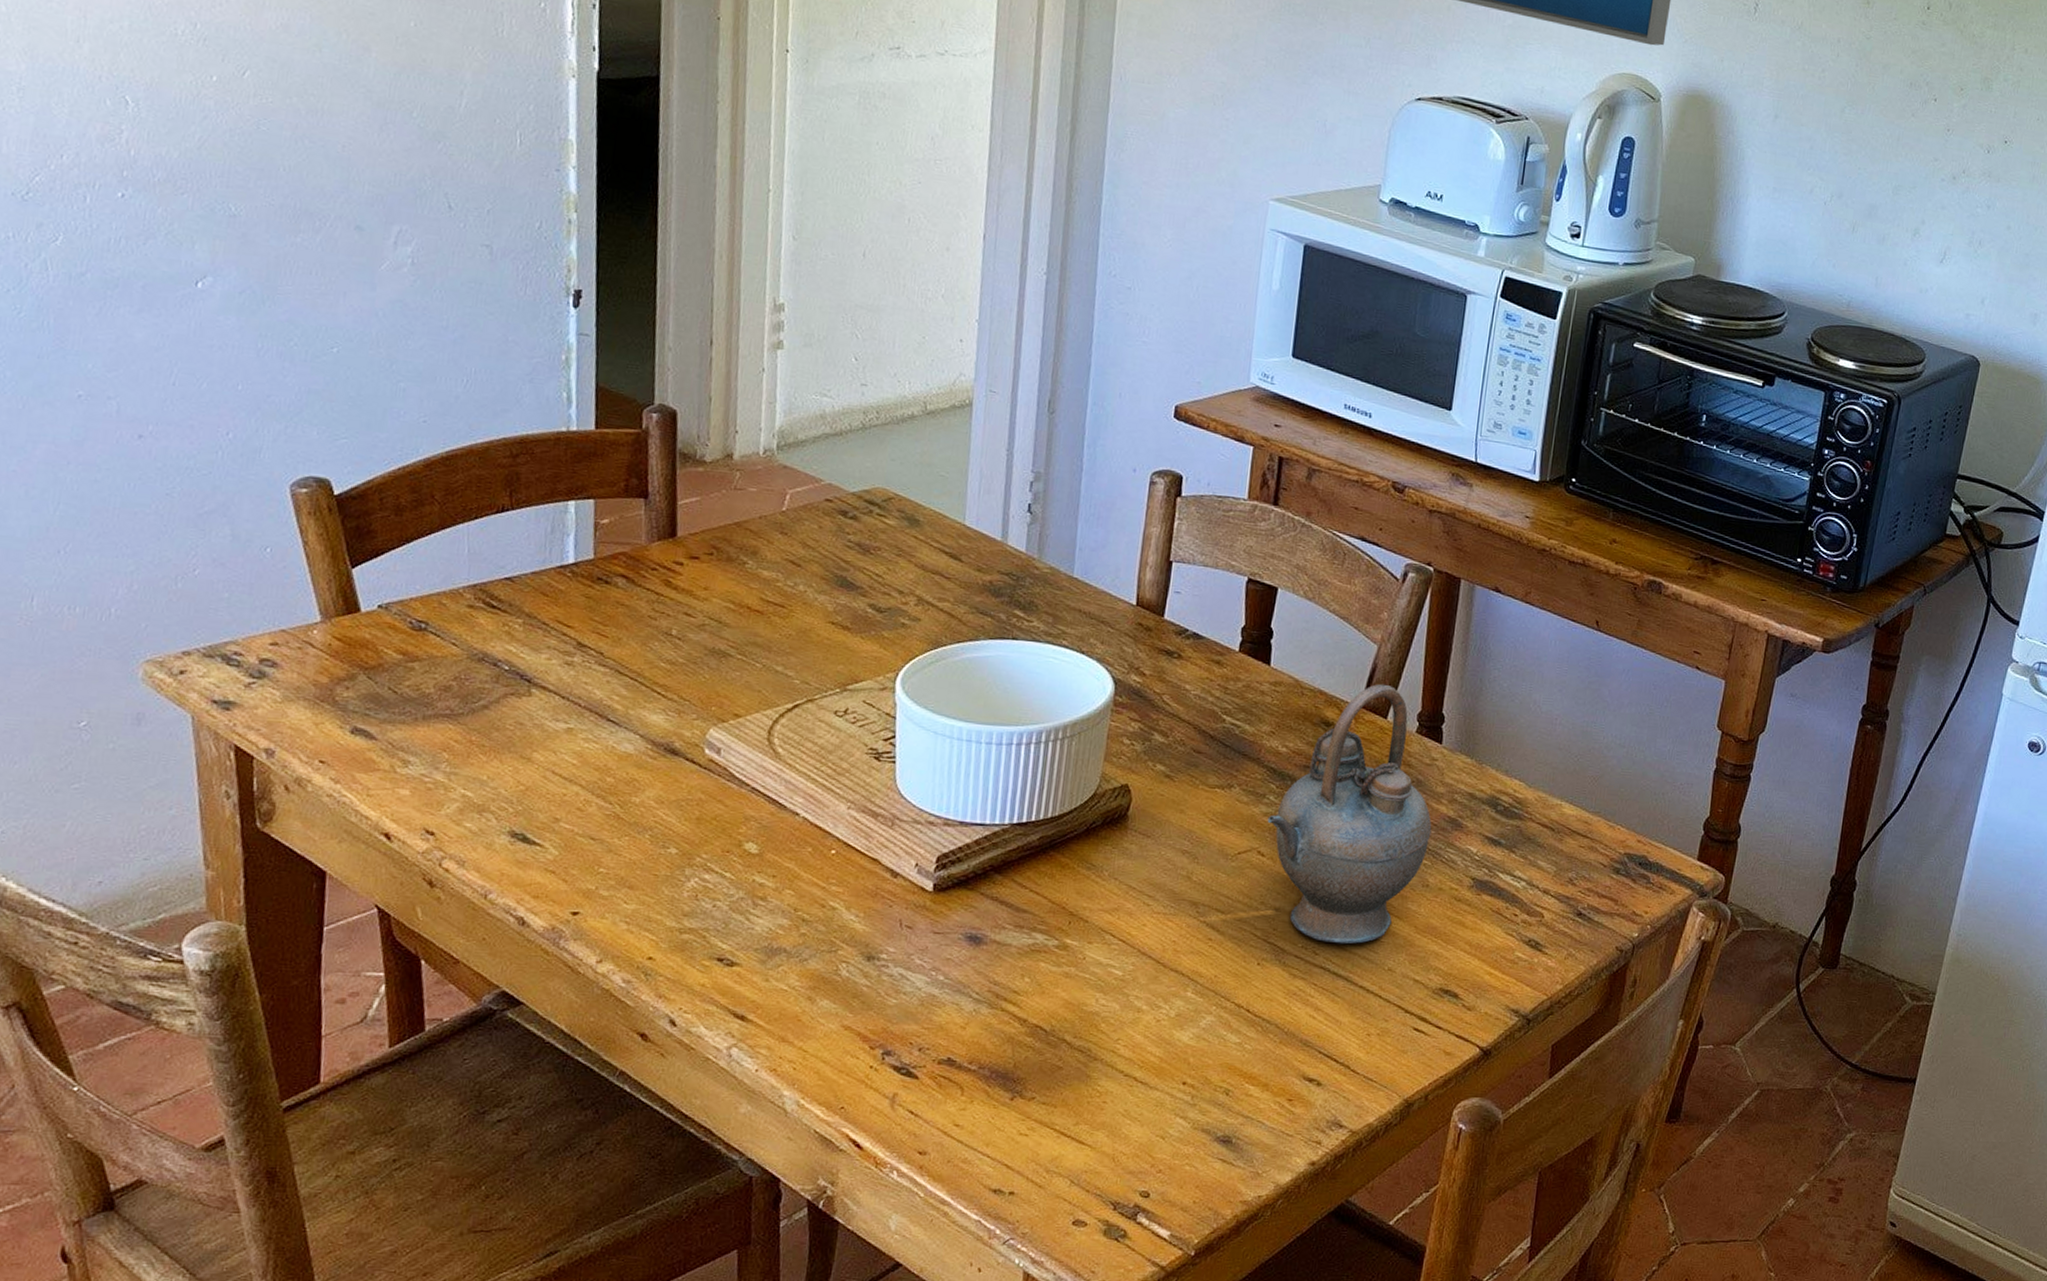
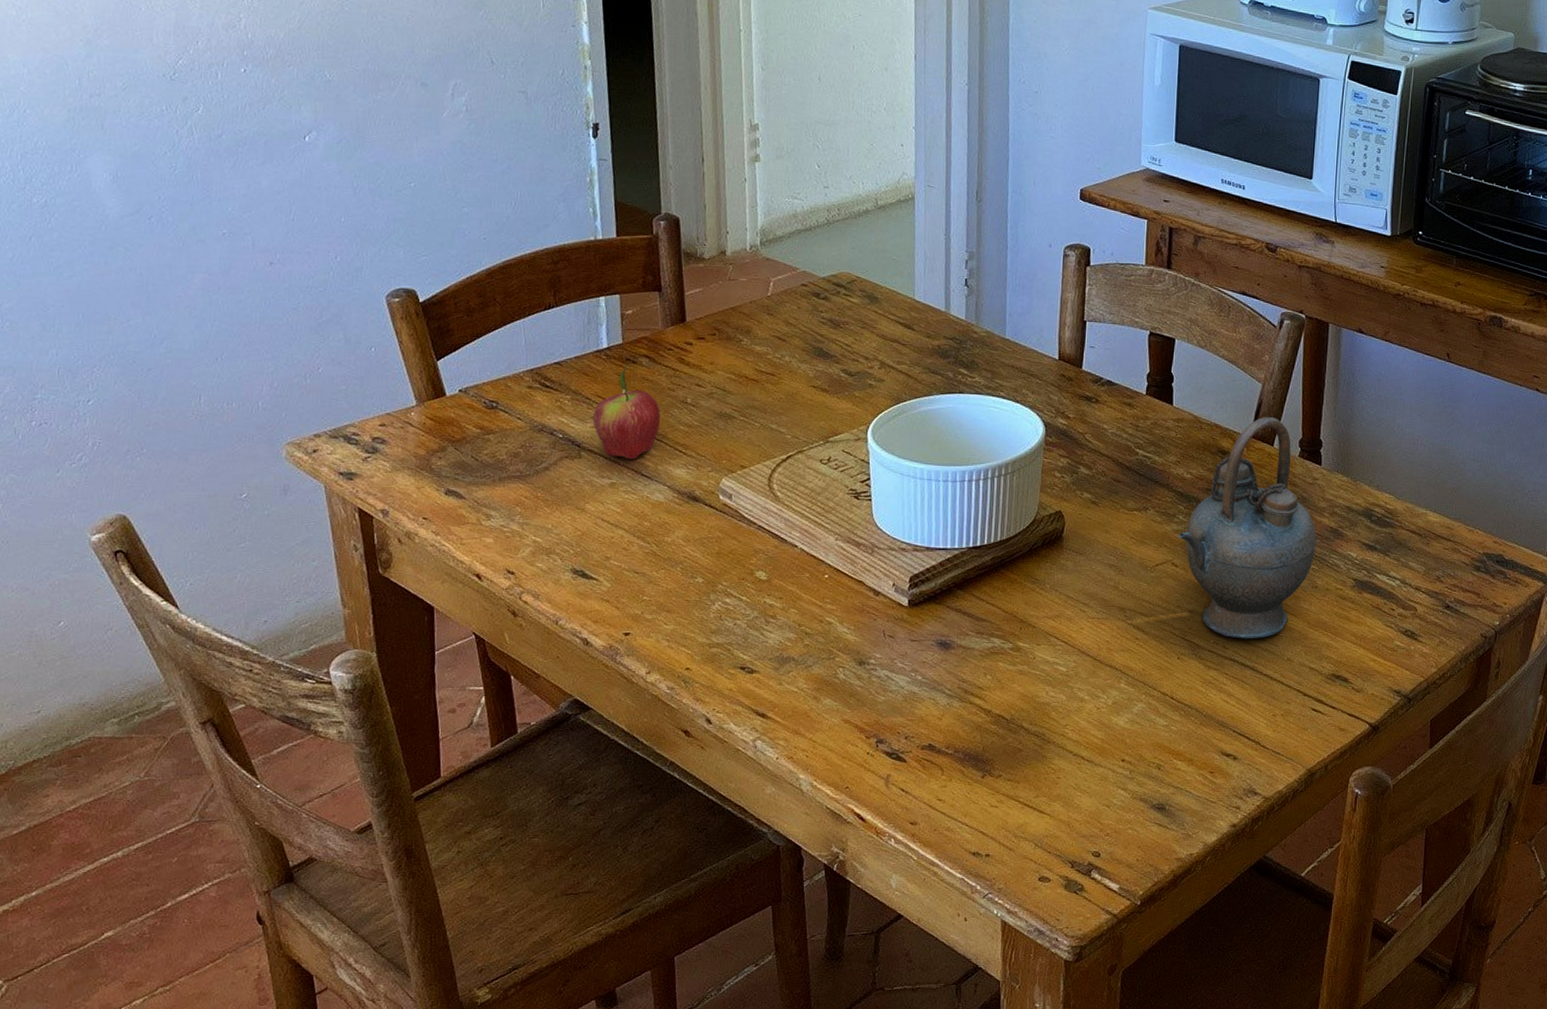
fruit: none [549,584,637,701] -> present [592,364,661,460]

